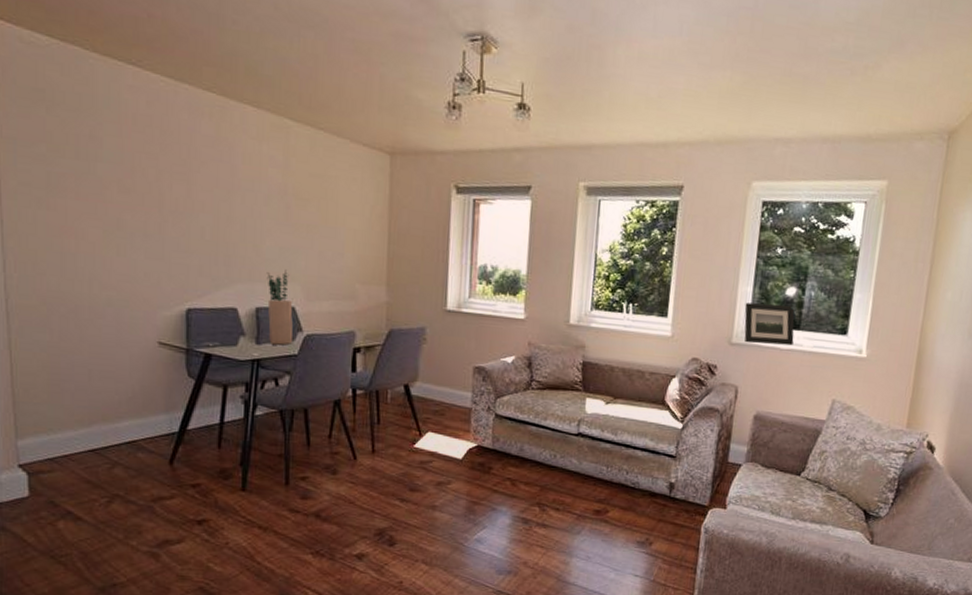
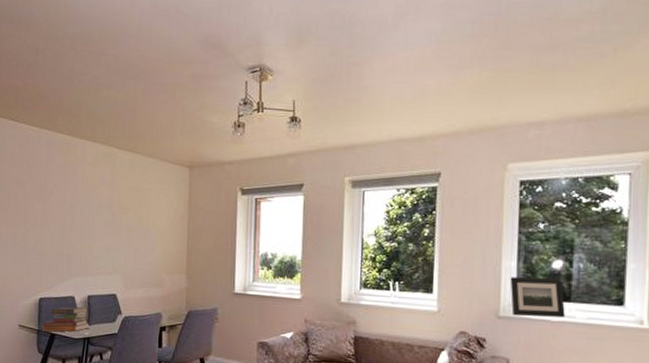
books: none [193,321,259,352] -> present [43,307,90,332]
vase: present [266,269,294,345] -> none [96,264,115,326]

